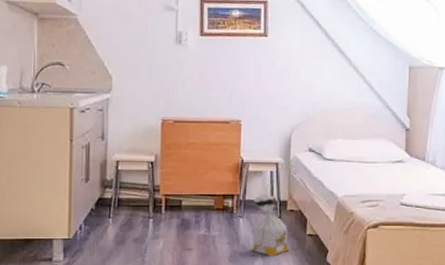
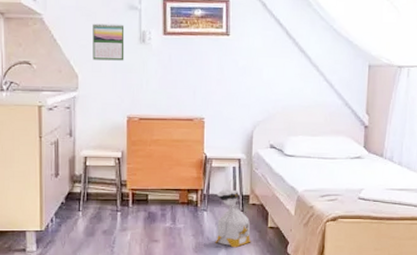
calendar: none [127,24,161,62] -> present [93,23,125,61]

